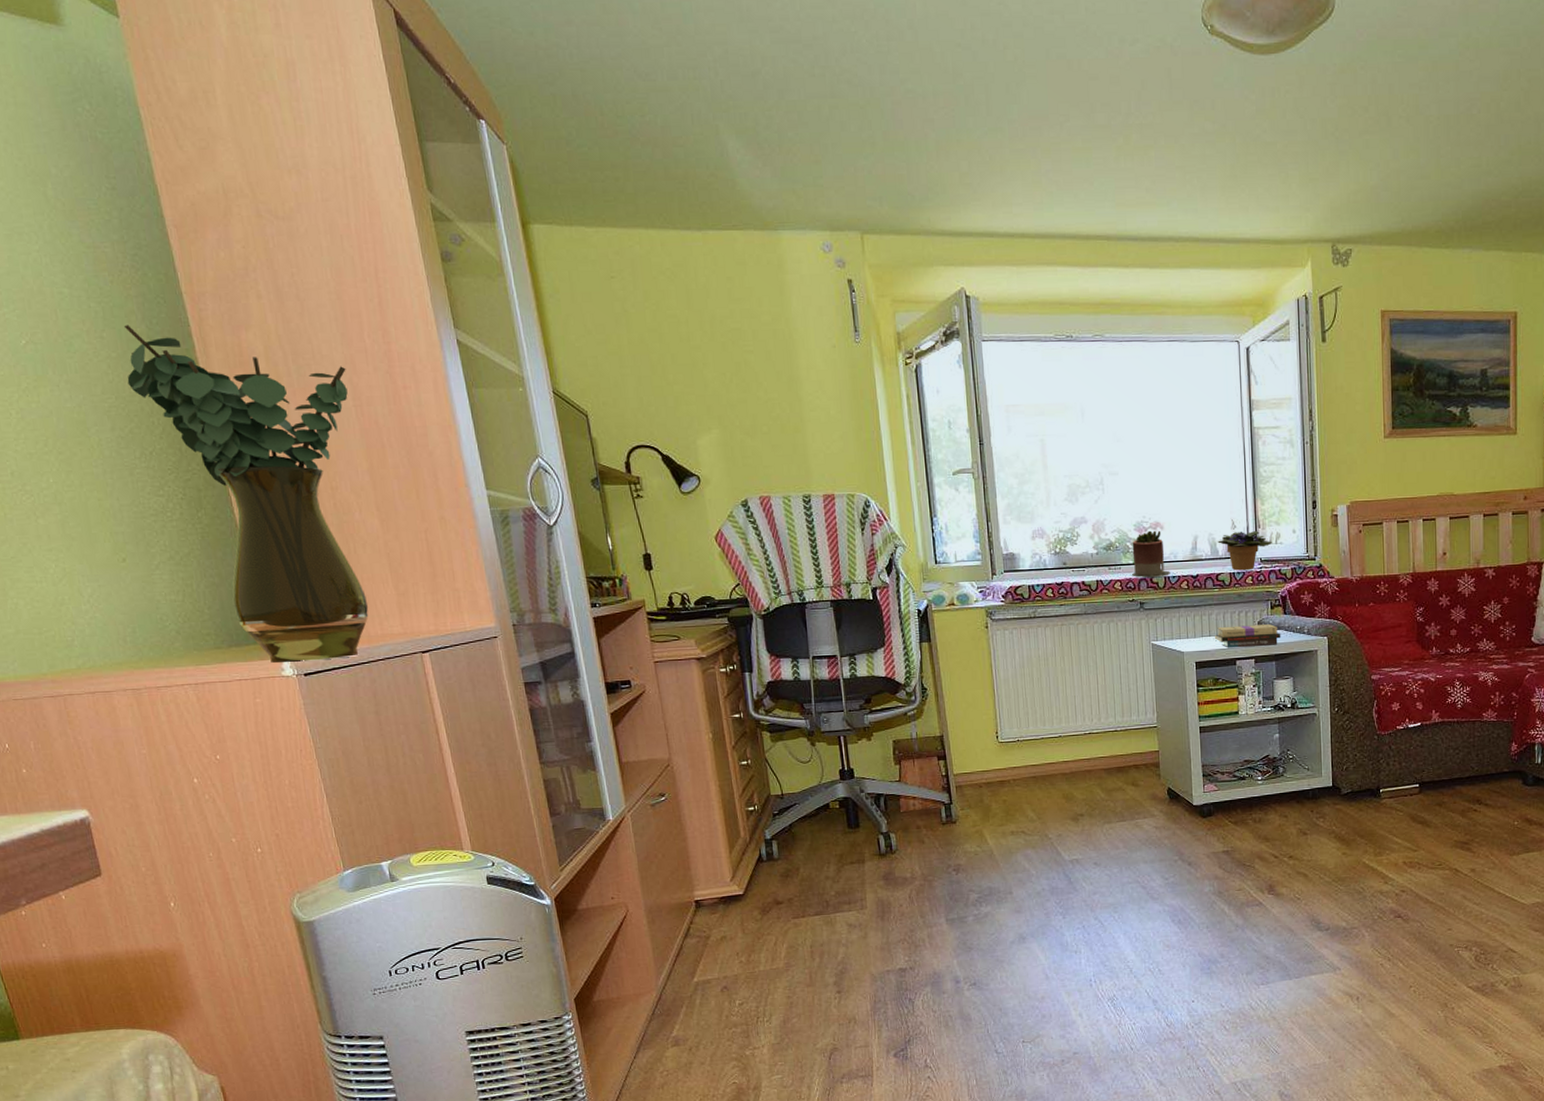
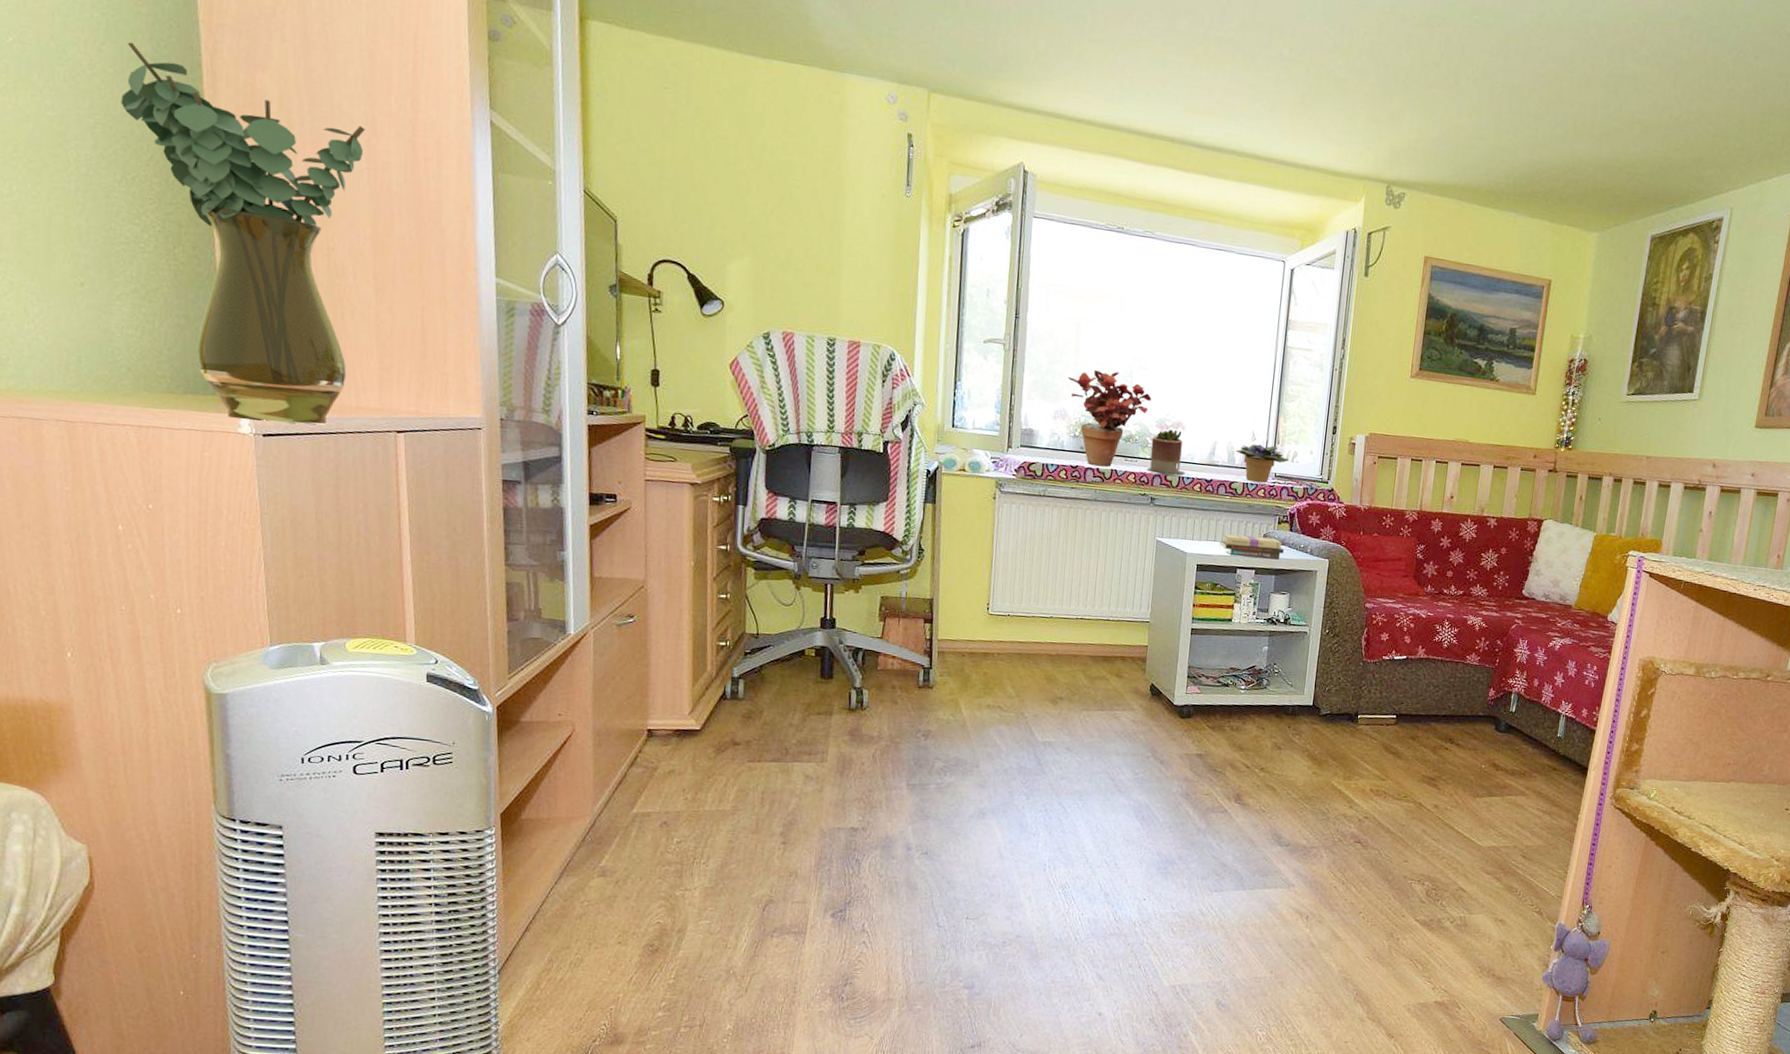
potted plant: none [1039,482,1126,580] -> present [1067,369,1152,467]

